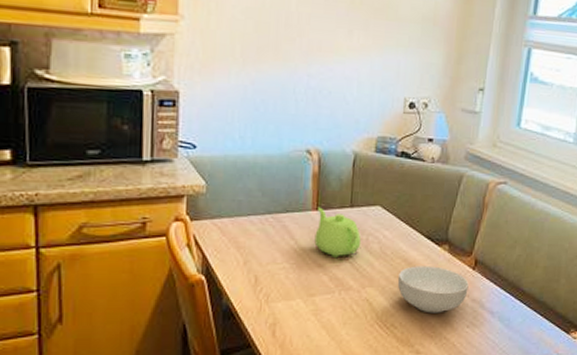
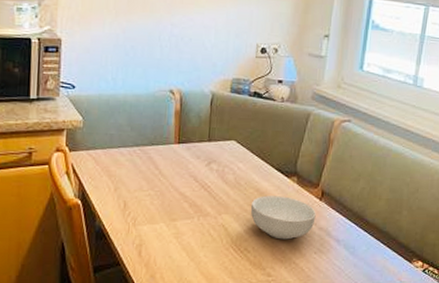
teapot: present [314,207,362,257] -> none [176,141,218,186]

